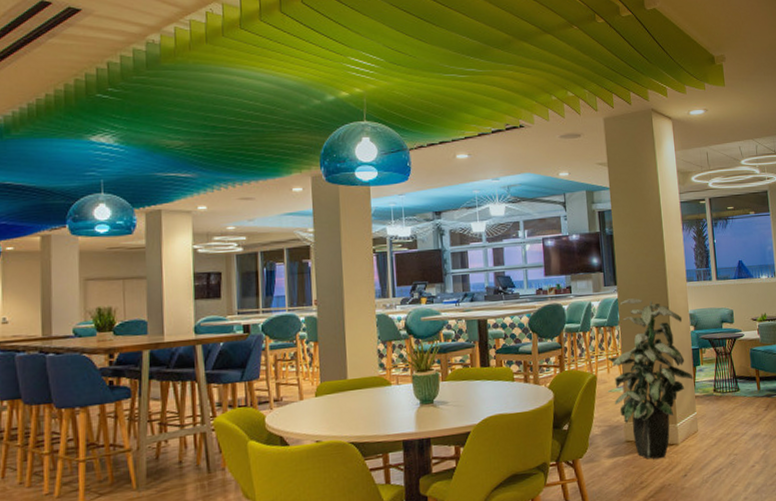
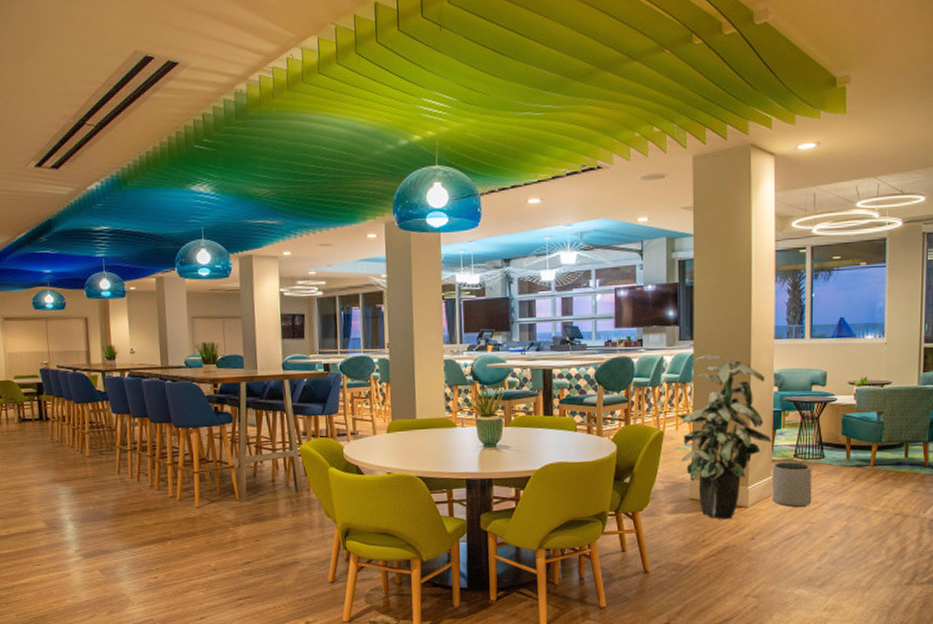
plant pot: none [696,397,733,441] -> present [772,462,812,507]

